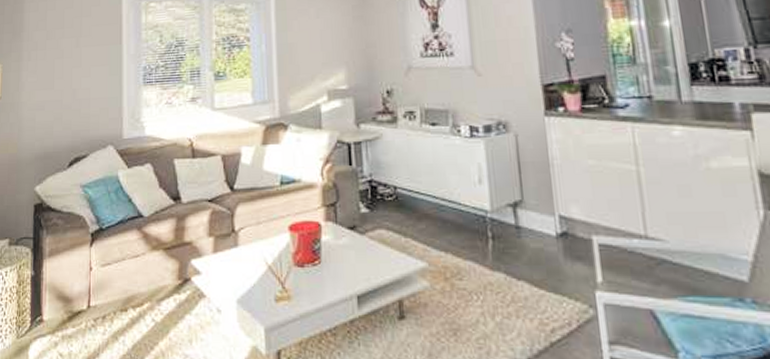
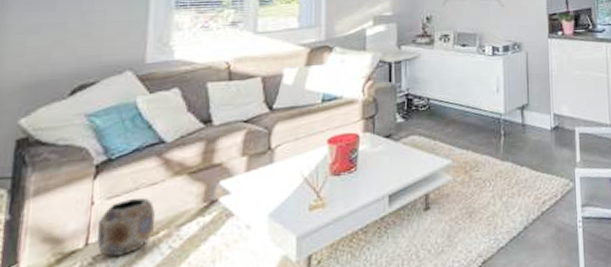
planter: none [95,268,139,321] -> present [97,198,155,257]

